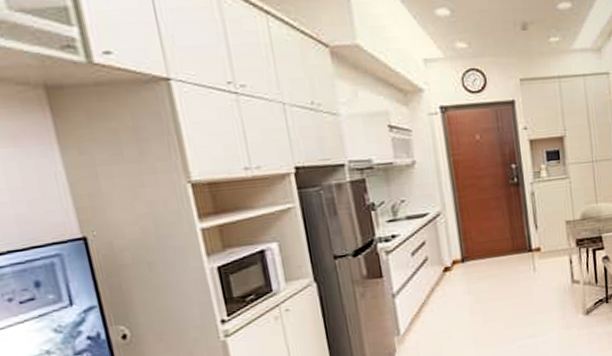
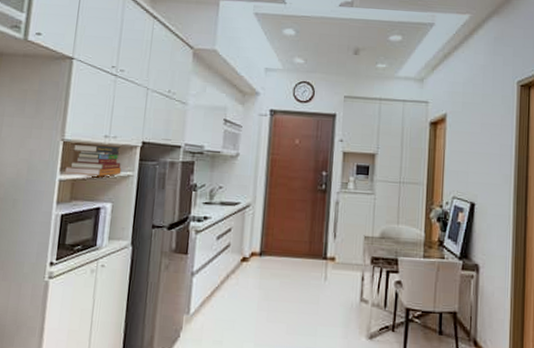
books: none [204,178,279,221] -> present [64,144,122,177]

